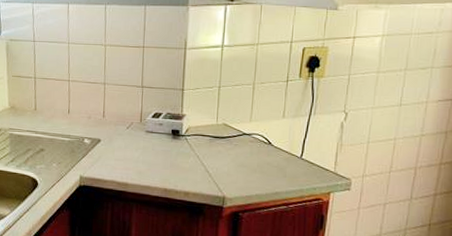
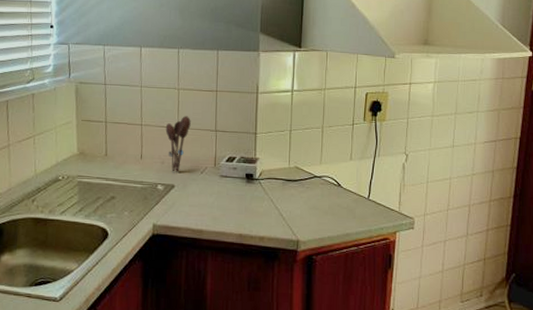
utensil holder: none [92,72,117,127] -> present [165,116,191,172]

